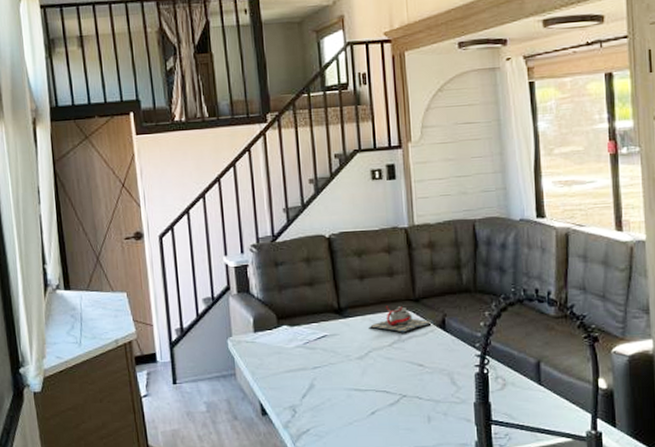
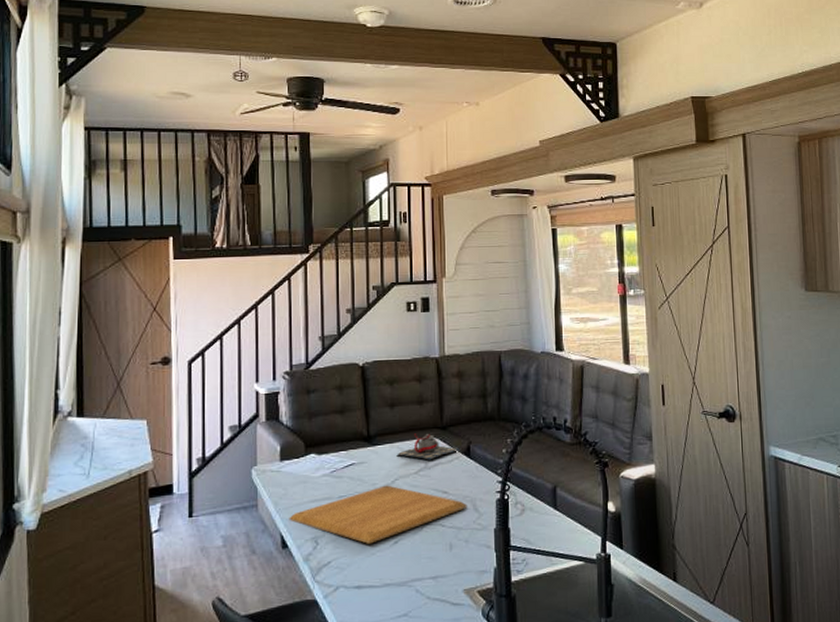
chopping board: none [266,357,445,414] -> present [289,485,468,544]

